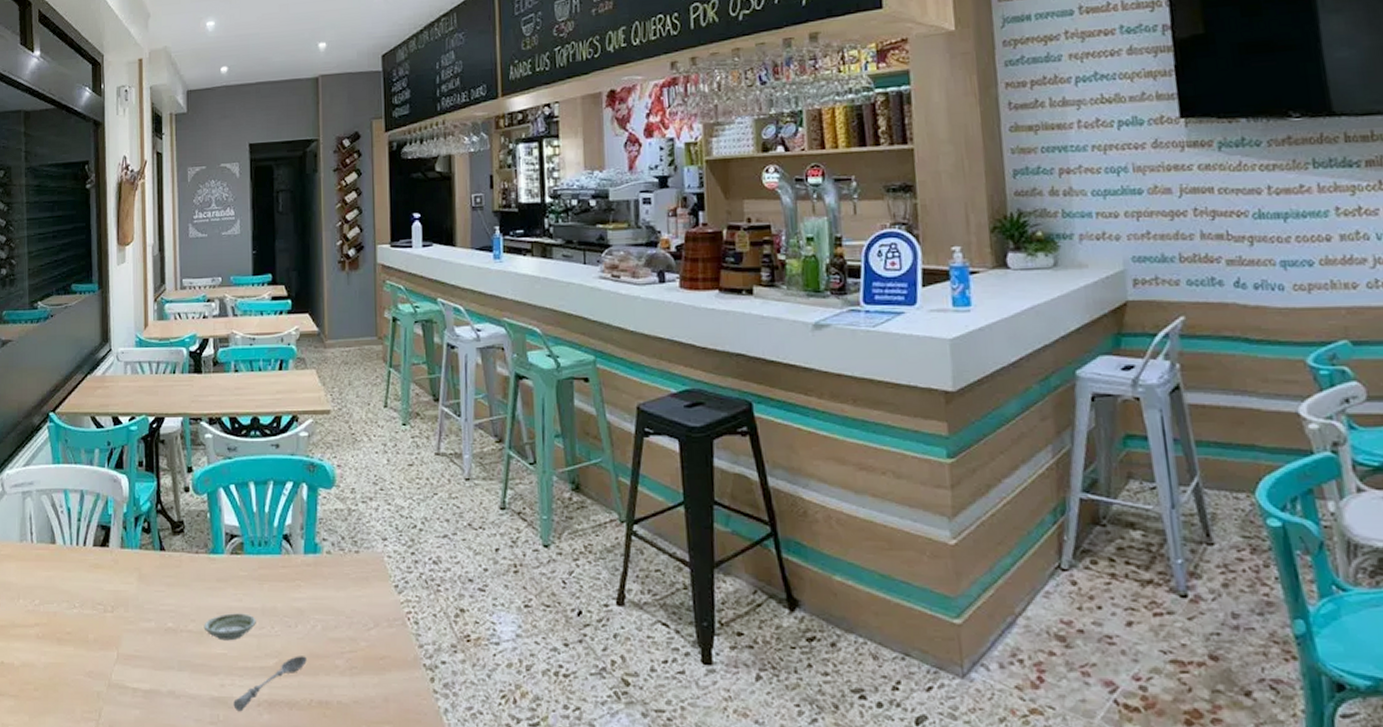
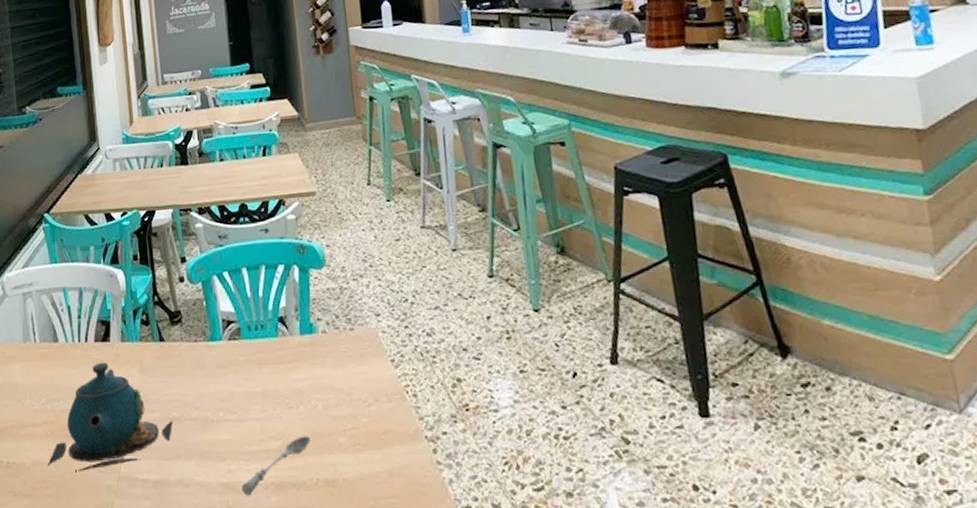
teapot: none [36,567,167,676] -> present [47,362,173,471]
saucer: present [203,613,256,641] -> none [207,398,258,426]

